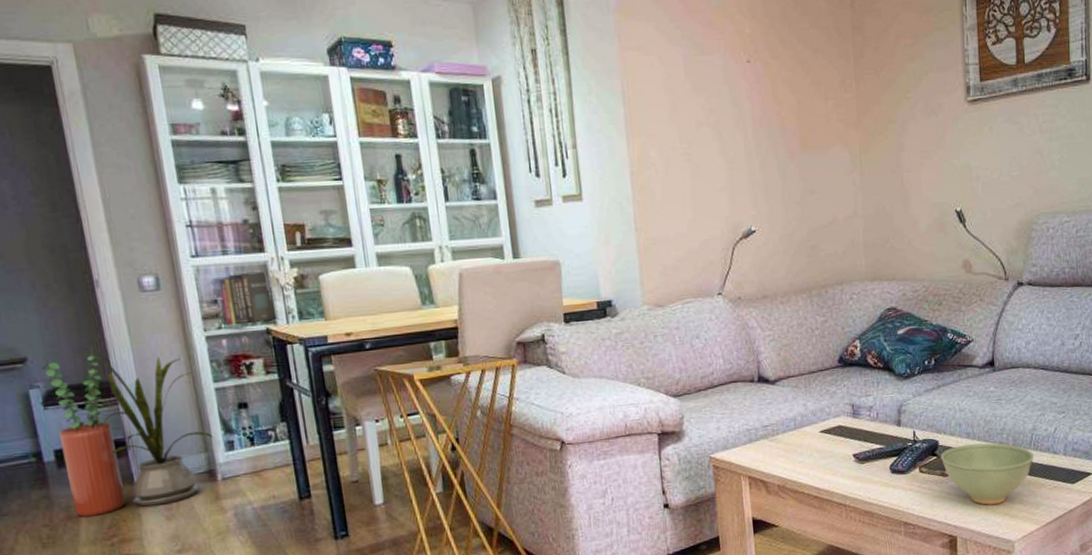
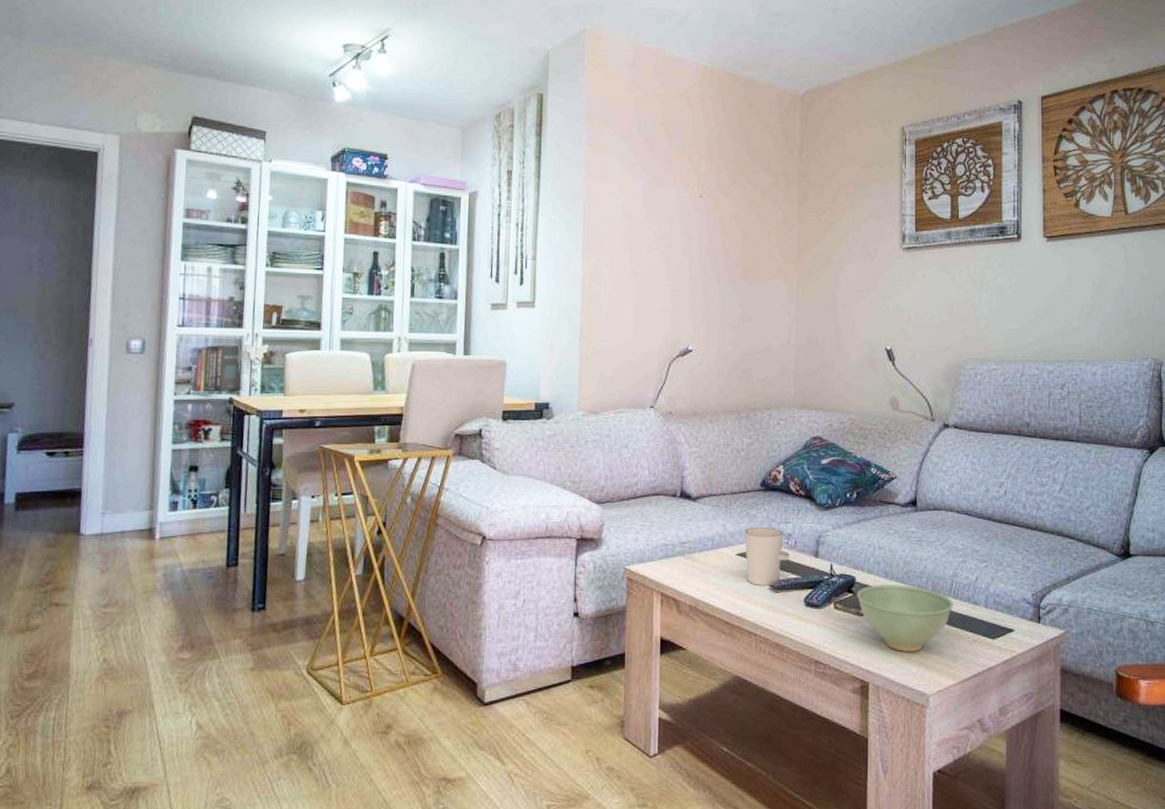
vase: present [41,347,126,517] -> none [19,400,76,561]
house plant: present [72,350,215,507] -> none [54,401,162,557]
cup: none [825,402,873,460] -> present [744,527,790,587]

